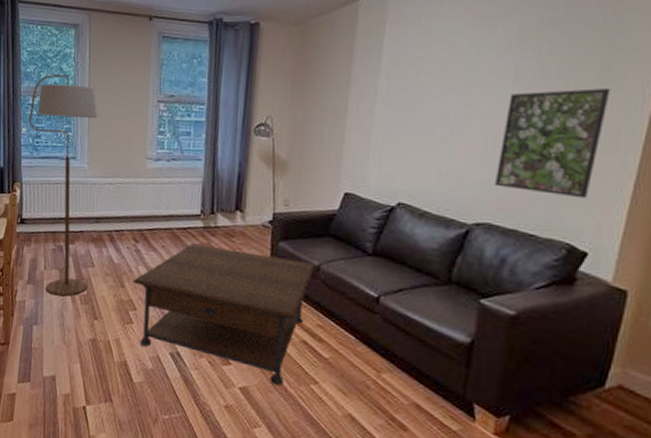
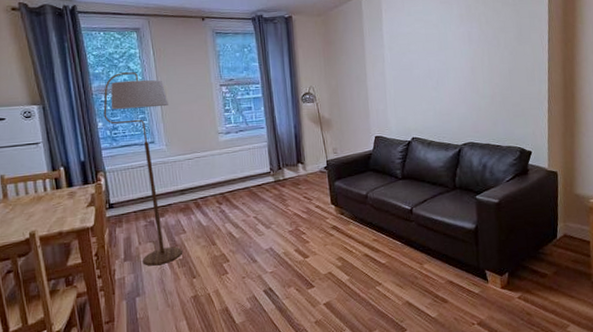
coffee table: present [133,243,316,385] -> none [222,193,364,294]
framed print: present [493,87,611,199] -> none [468,42,525,117]

